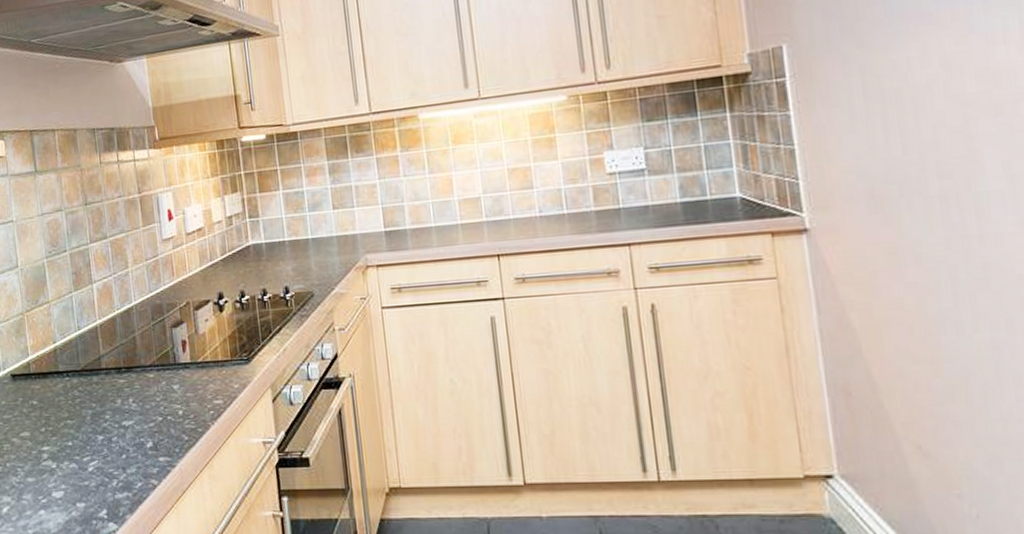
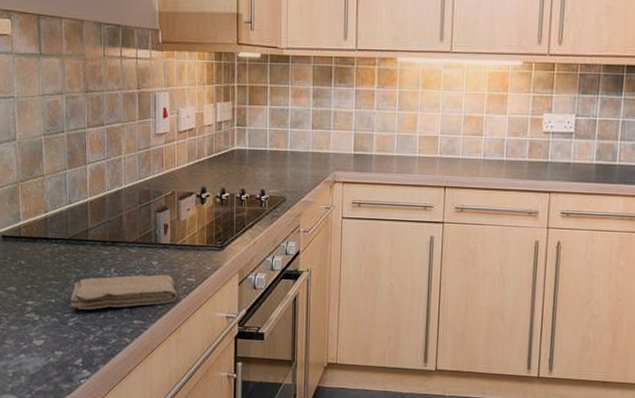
washcloth: none [88,399,205,451] -> present [70,274,178,310]

